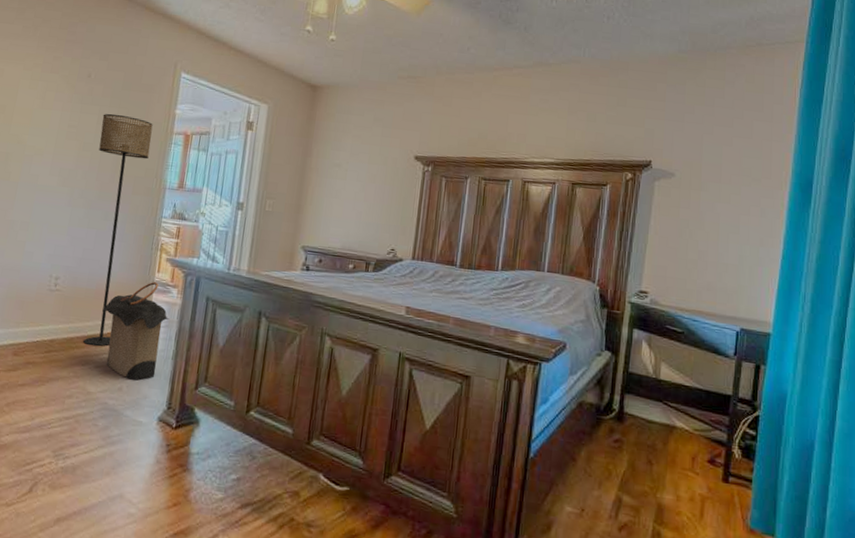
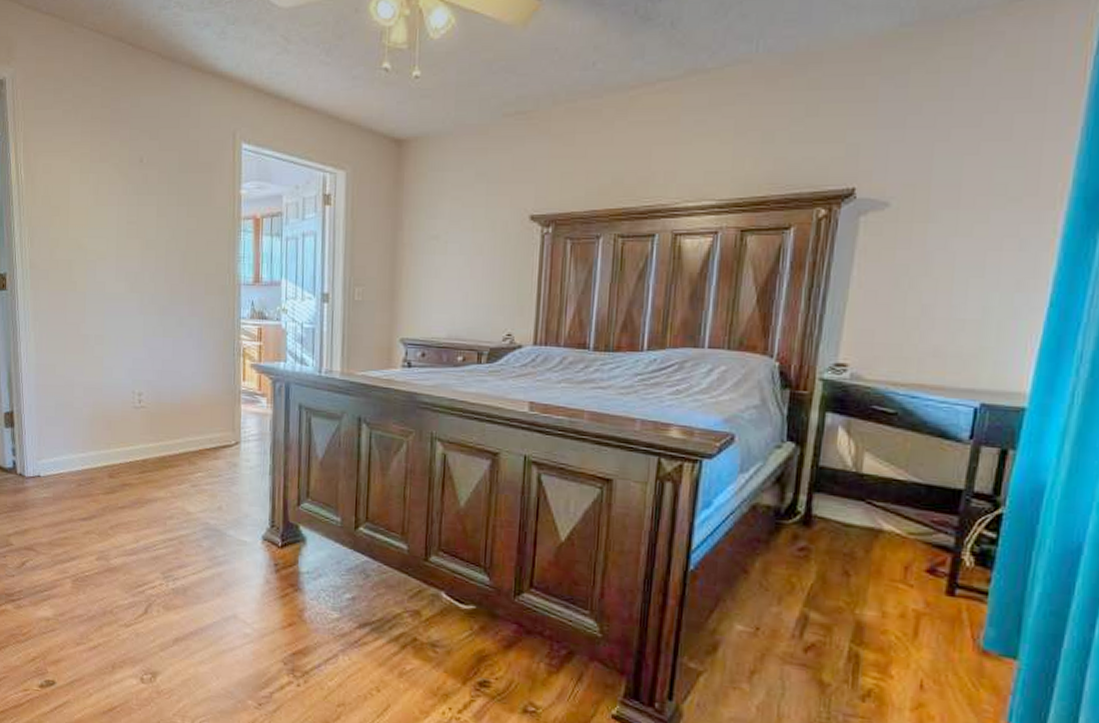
floor lamp: present [83,113,153,347] -> none [162,202,218,465]
laundry hamper: present [102,281,169,381] -> none [191,391,262,499]

